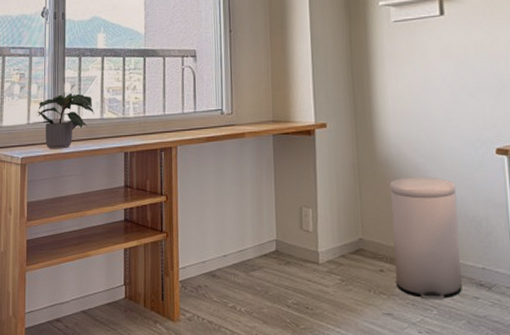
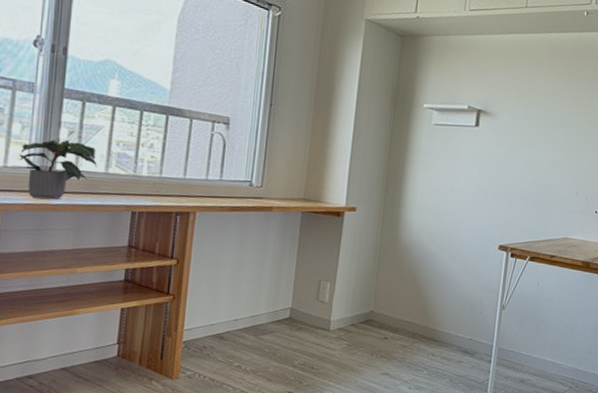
pedal bin: present [390,177,462,300] -> none [396,262,461,363]

